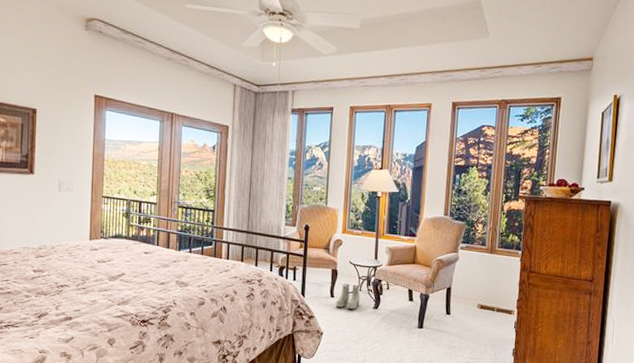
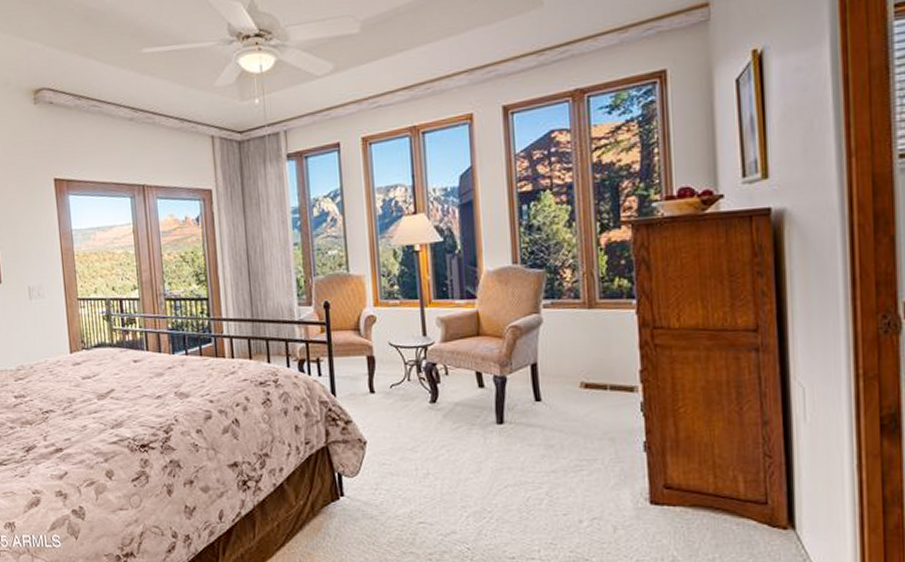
boots: present [335,283,360,309] -> none [378,372,411,407]

